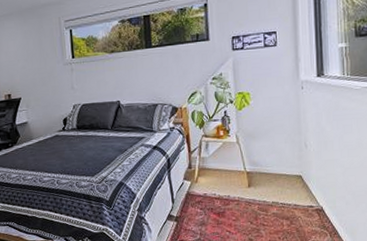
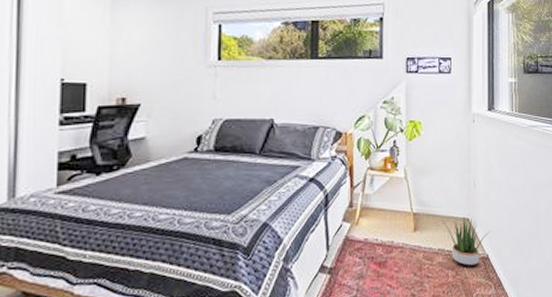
potted plant: none [276,174,324,217] -> present [443,216,491,266]

